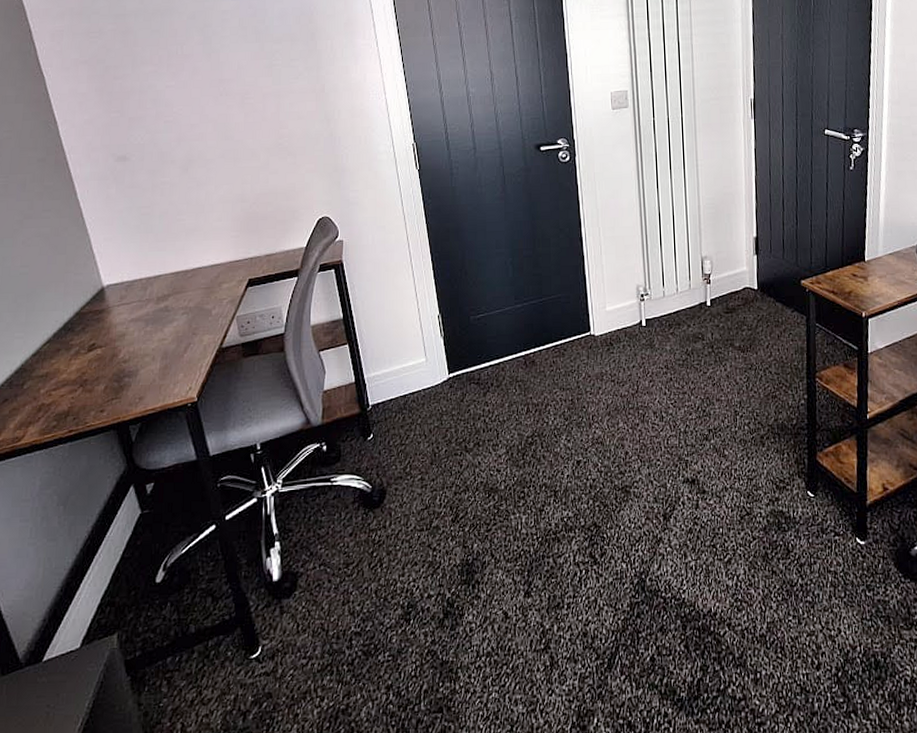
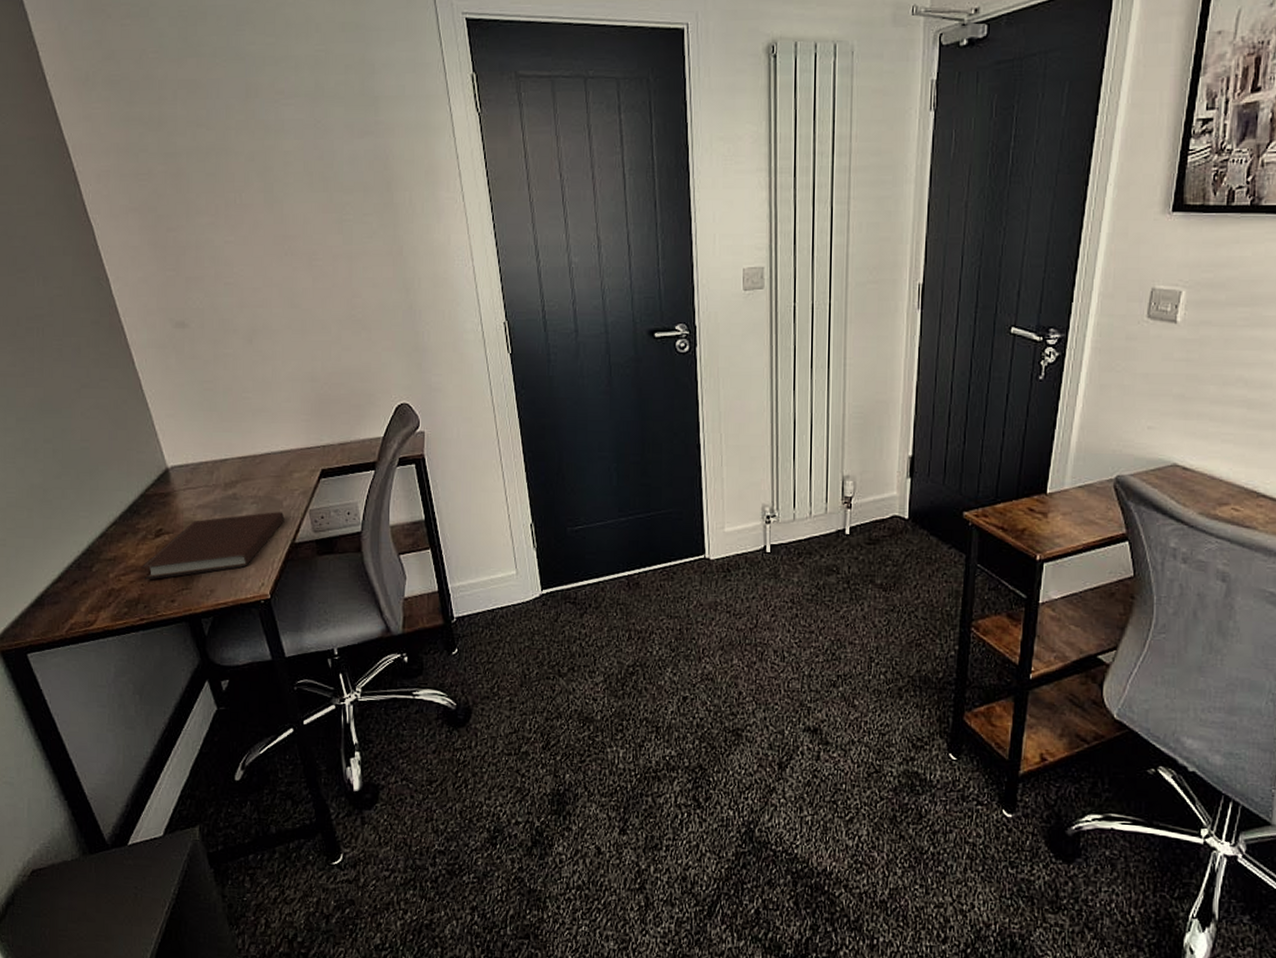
notebook: none [71,320,213,393] -> present [140,512,285,580]

